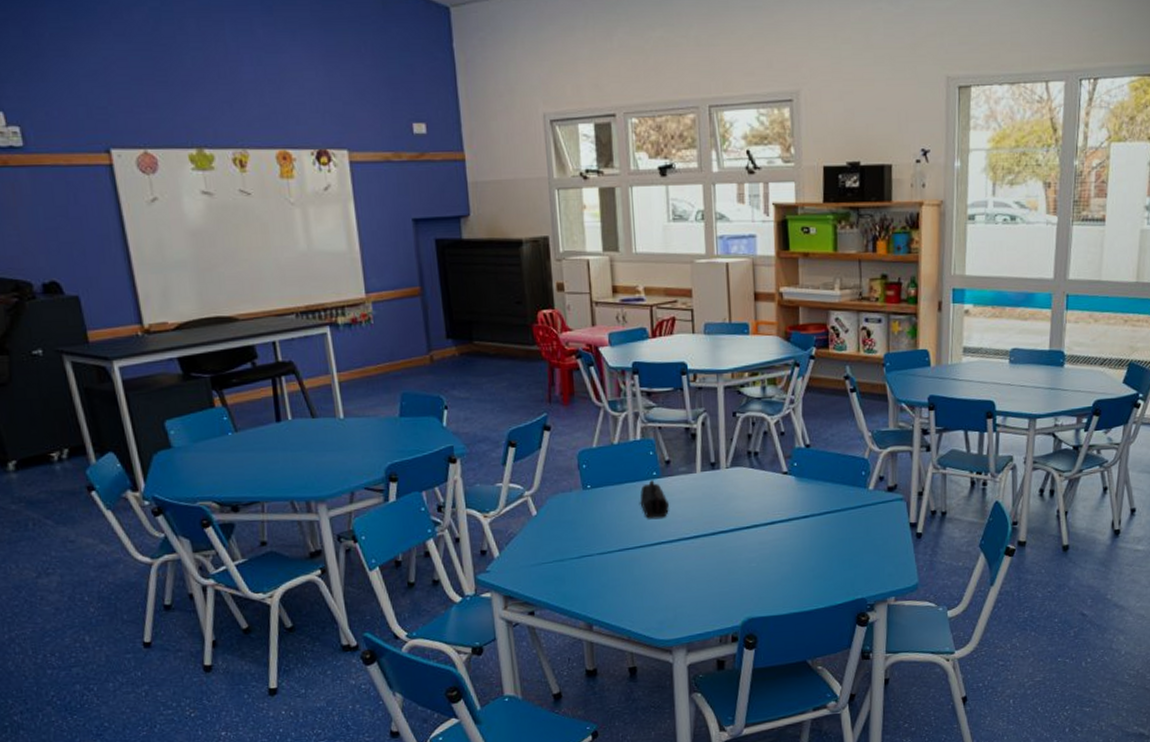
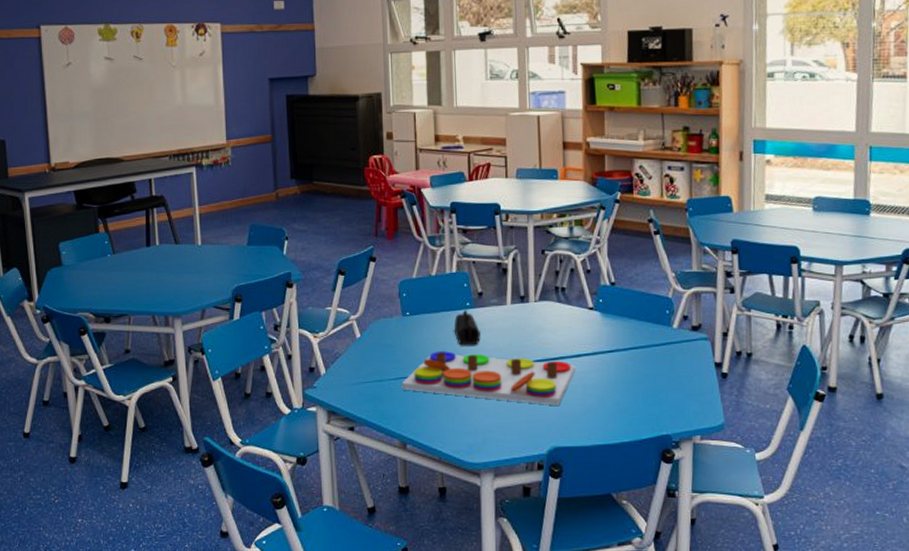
board game: none [585,525,770,576] -> present [401,351,576,405]

